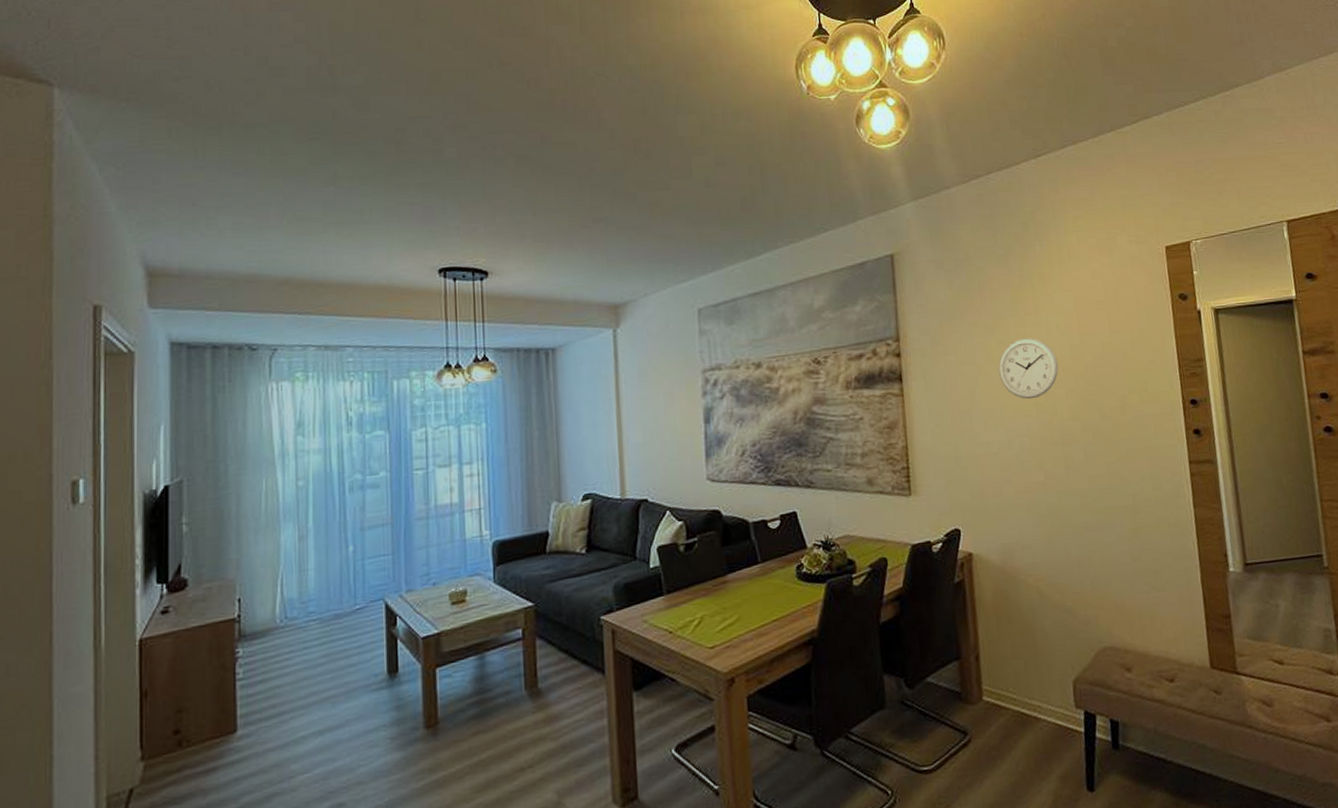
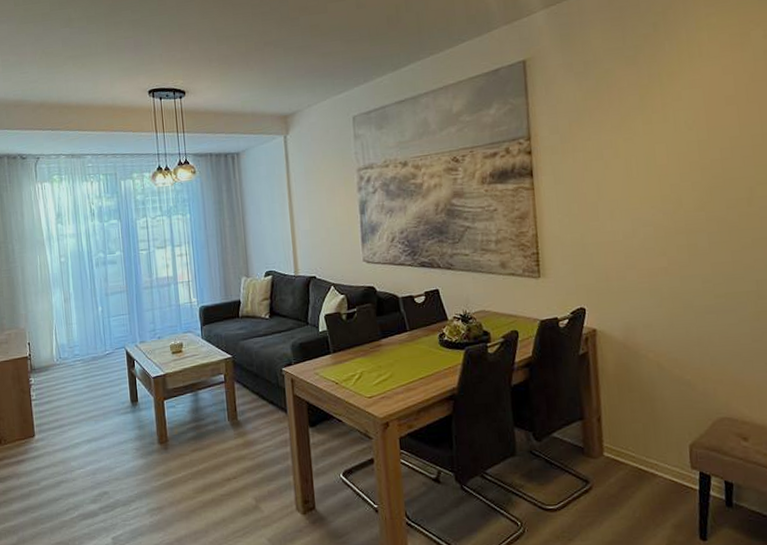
wall clock: present [998,338,1059,400] -> none [625,134,685,192]

